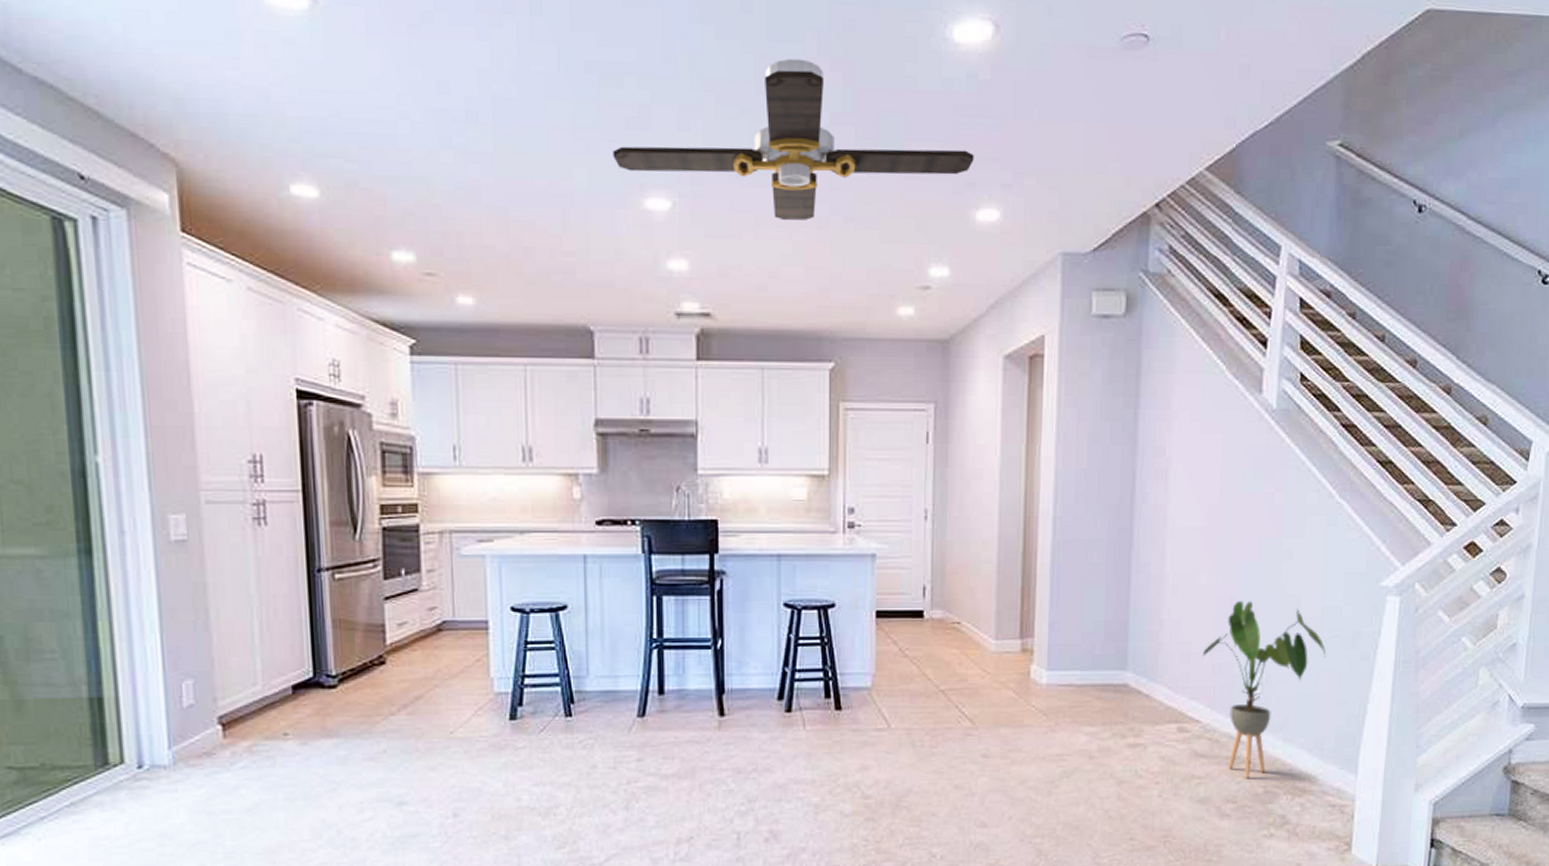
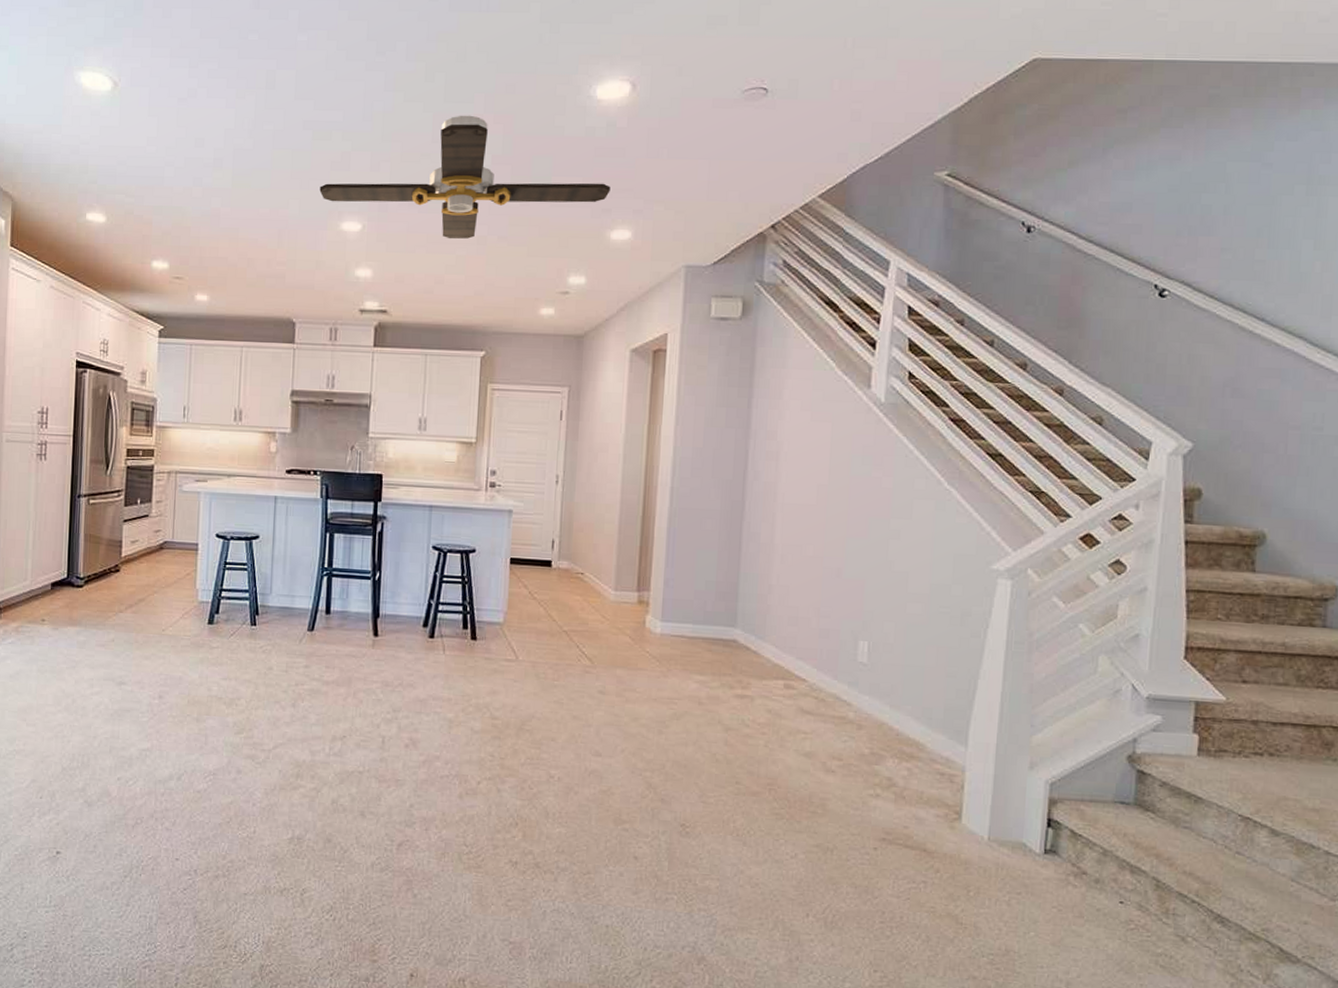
house plant: present [1202,601,1326,778] -> none [809,573,934,738]

